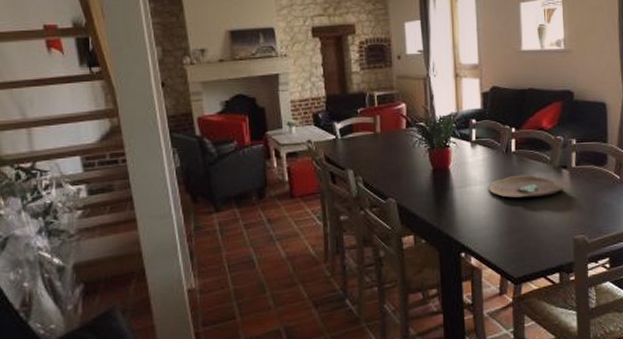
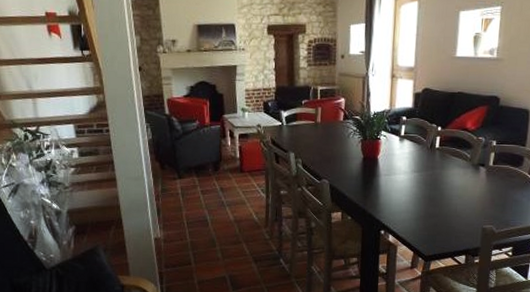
decorative bowl: present [489,174,570,198] -> none [411,168,485,189]

